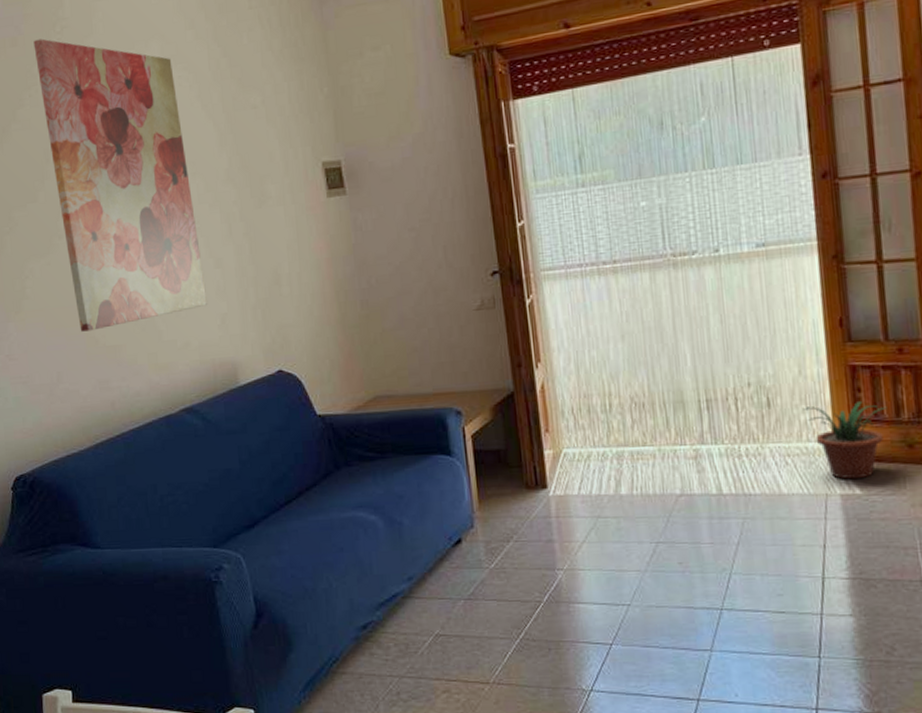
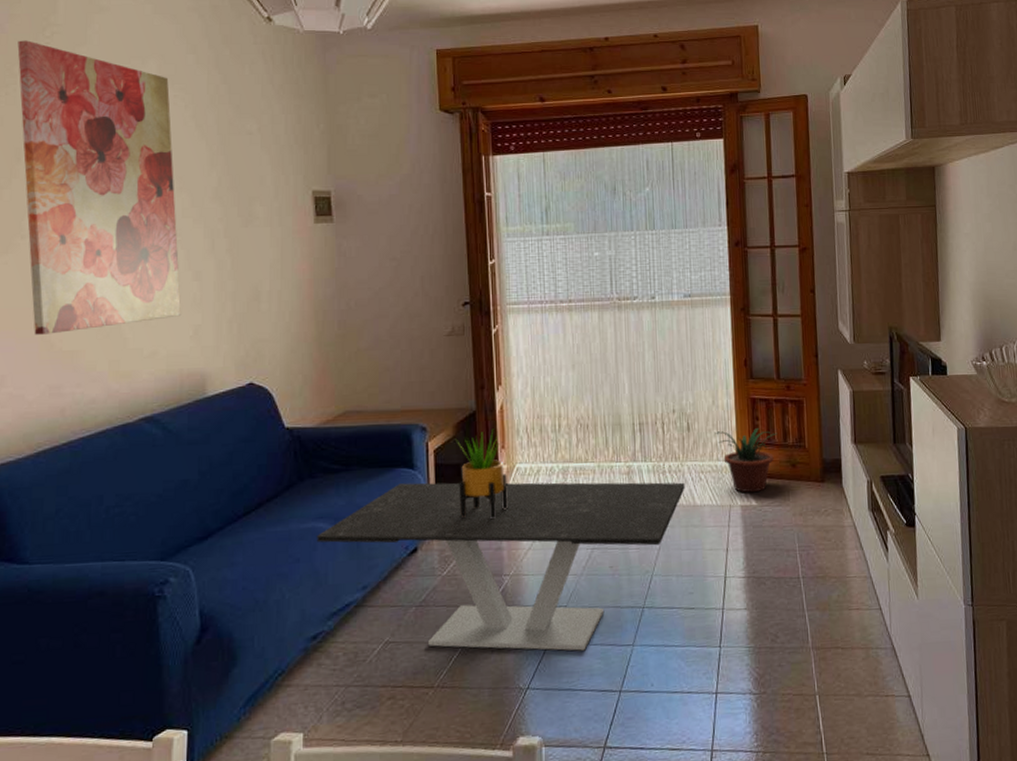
coffee table: none [357,467,768,654] -> present [316,482,685,651]
potted plant: none [497,410,557,509] -> present [458,429,508,519]

